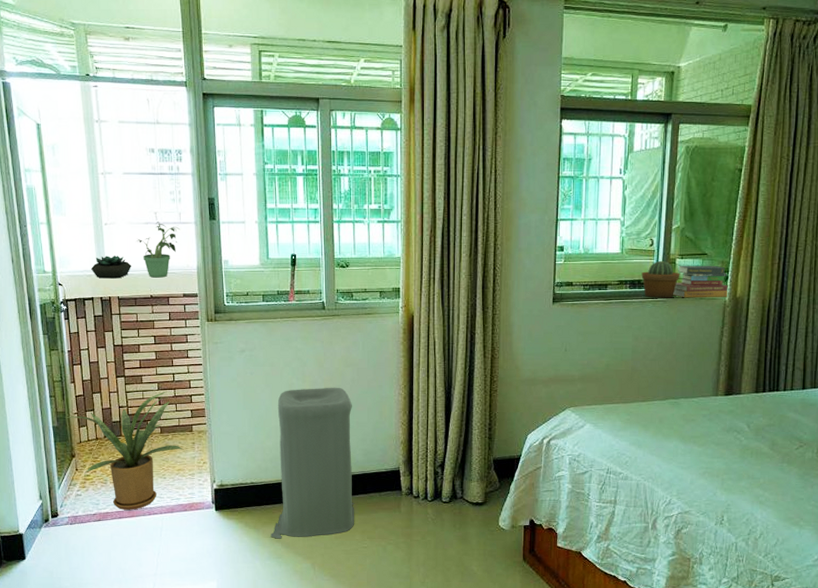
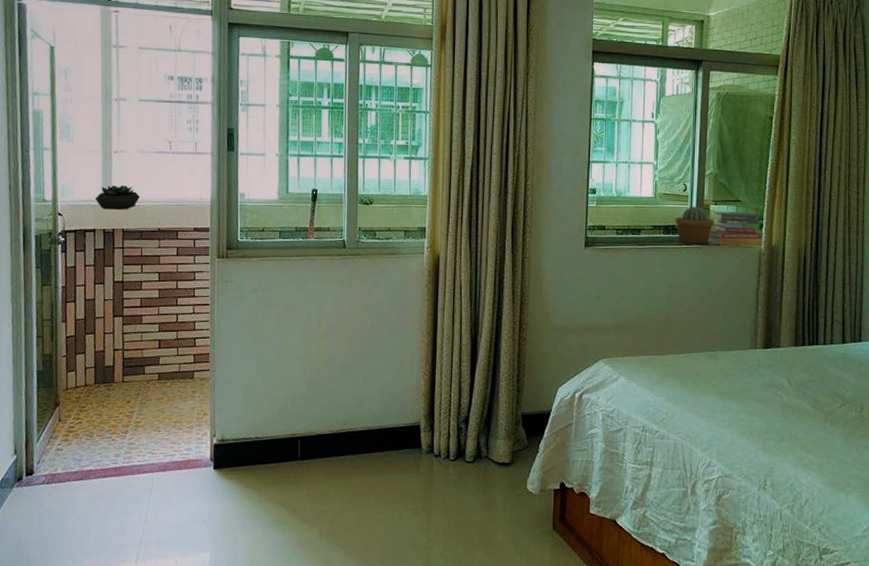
house plant: present [64,391,184,510] -> none [51,333,183,468]
potted plant: present [136,222,180,278] -> none [147,151,195,210]
laundry basket: present [270,387,354,539] -> none [274,332,371,503]

